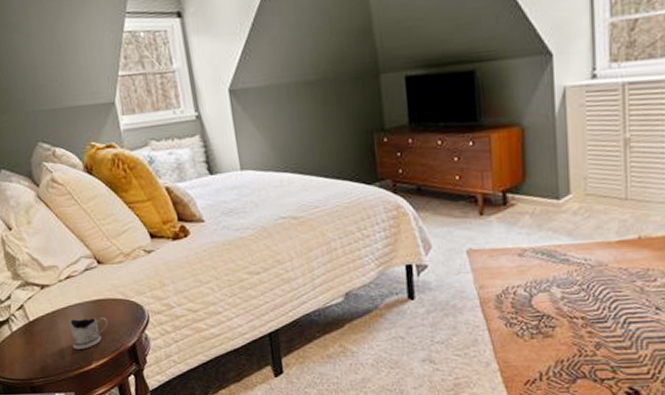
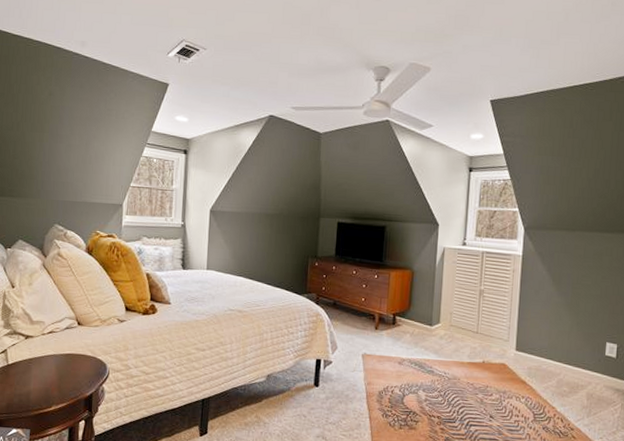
tea glass holder: present [69,317,109,349] -> none [38,367,75,393]

